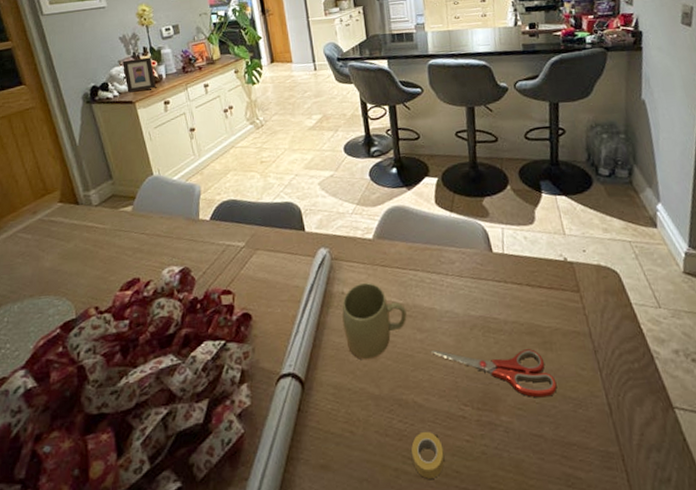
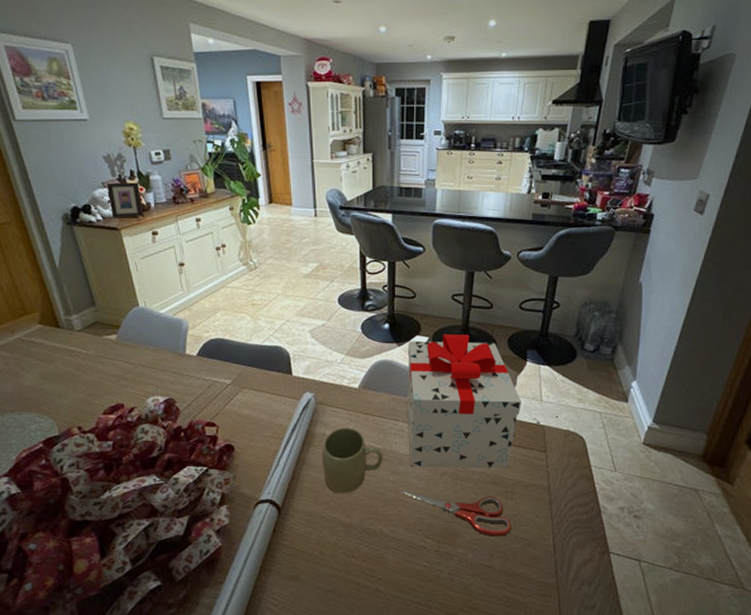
adhesive tape: present [411,431,445,479] -> none [374,556,403,593]
gift box: none [418,171,545,322] -> present [406,334,521,468]

